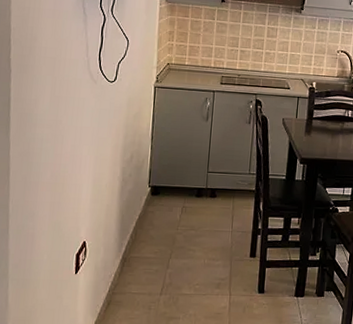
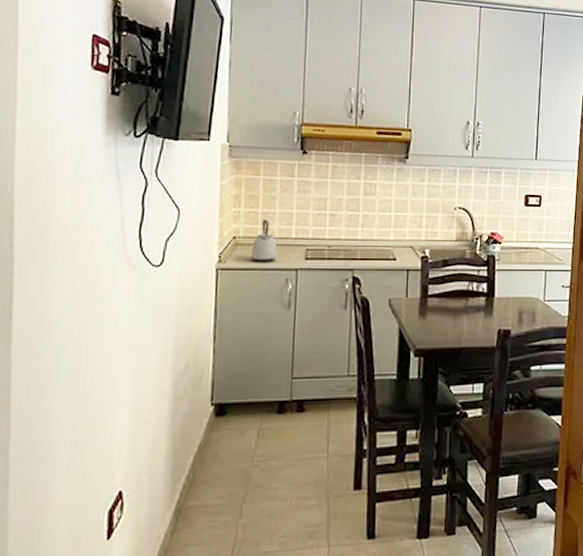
kettle: none [181,51,200,84] -> present [252,219,278,262]

